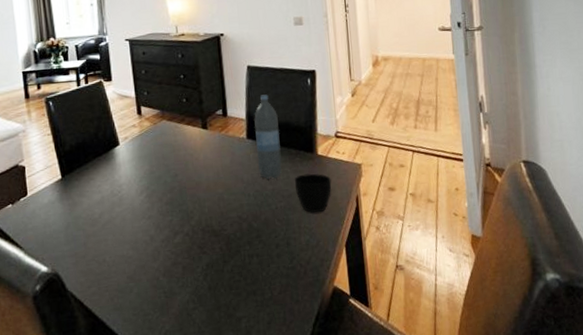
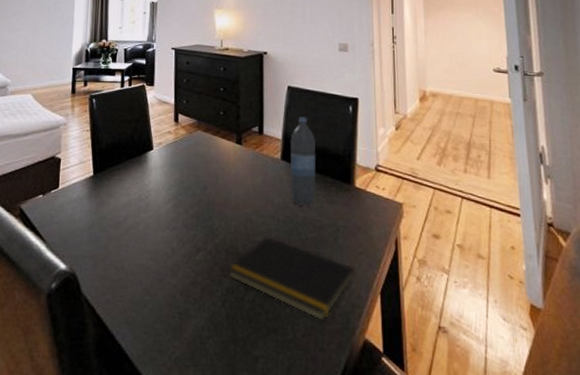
notepad: none [205,211,323,279] -> present [227,237,356,322]
cup: present [294,173,332,213] -> none [328,206,369,251]

